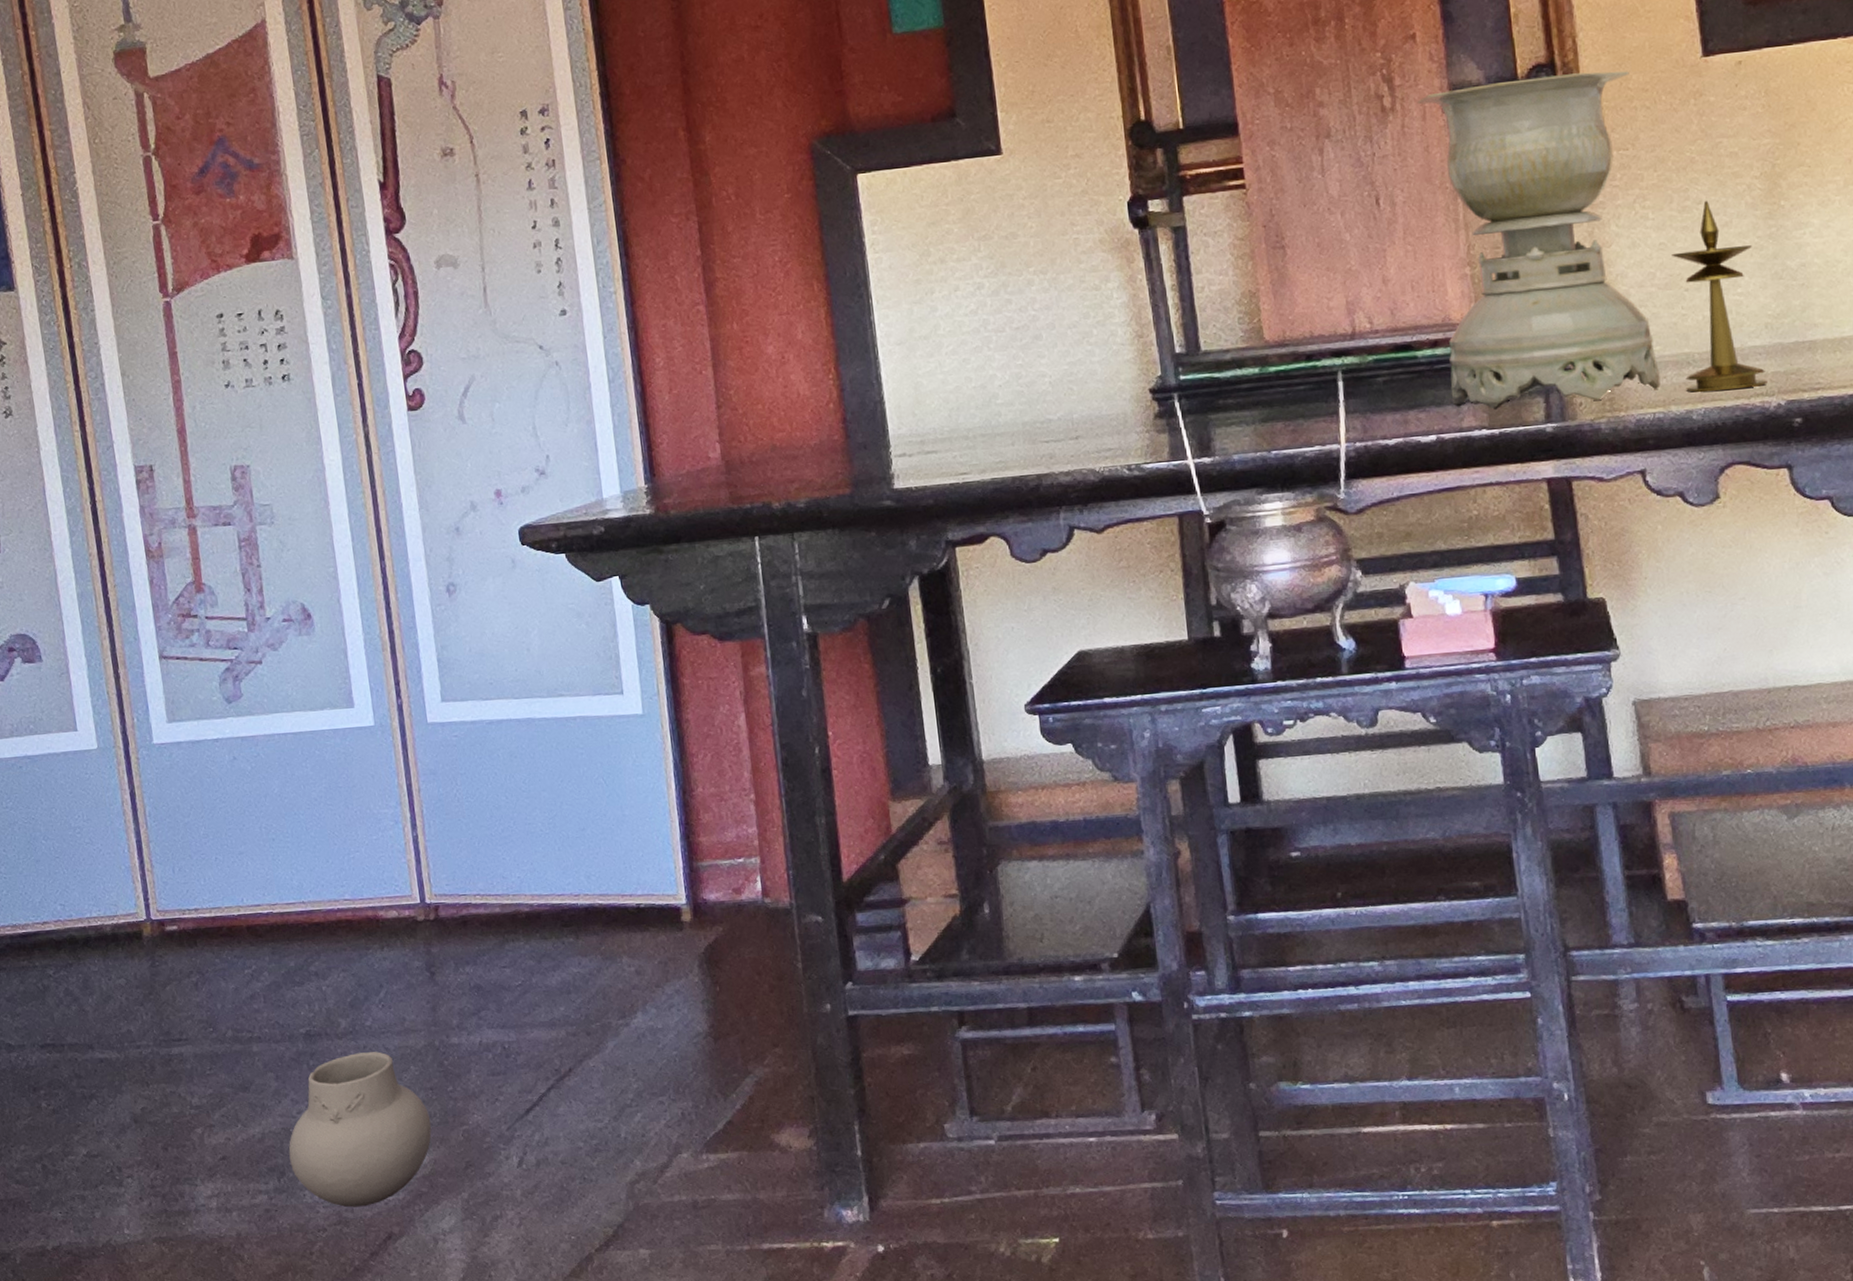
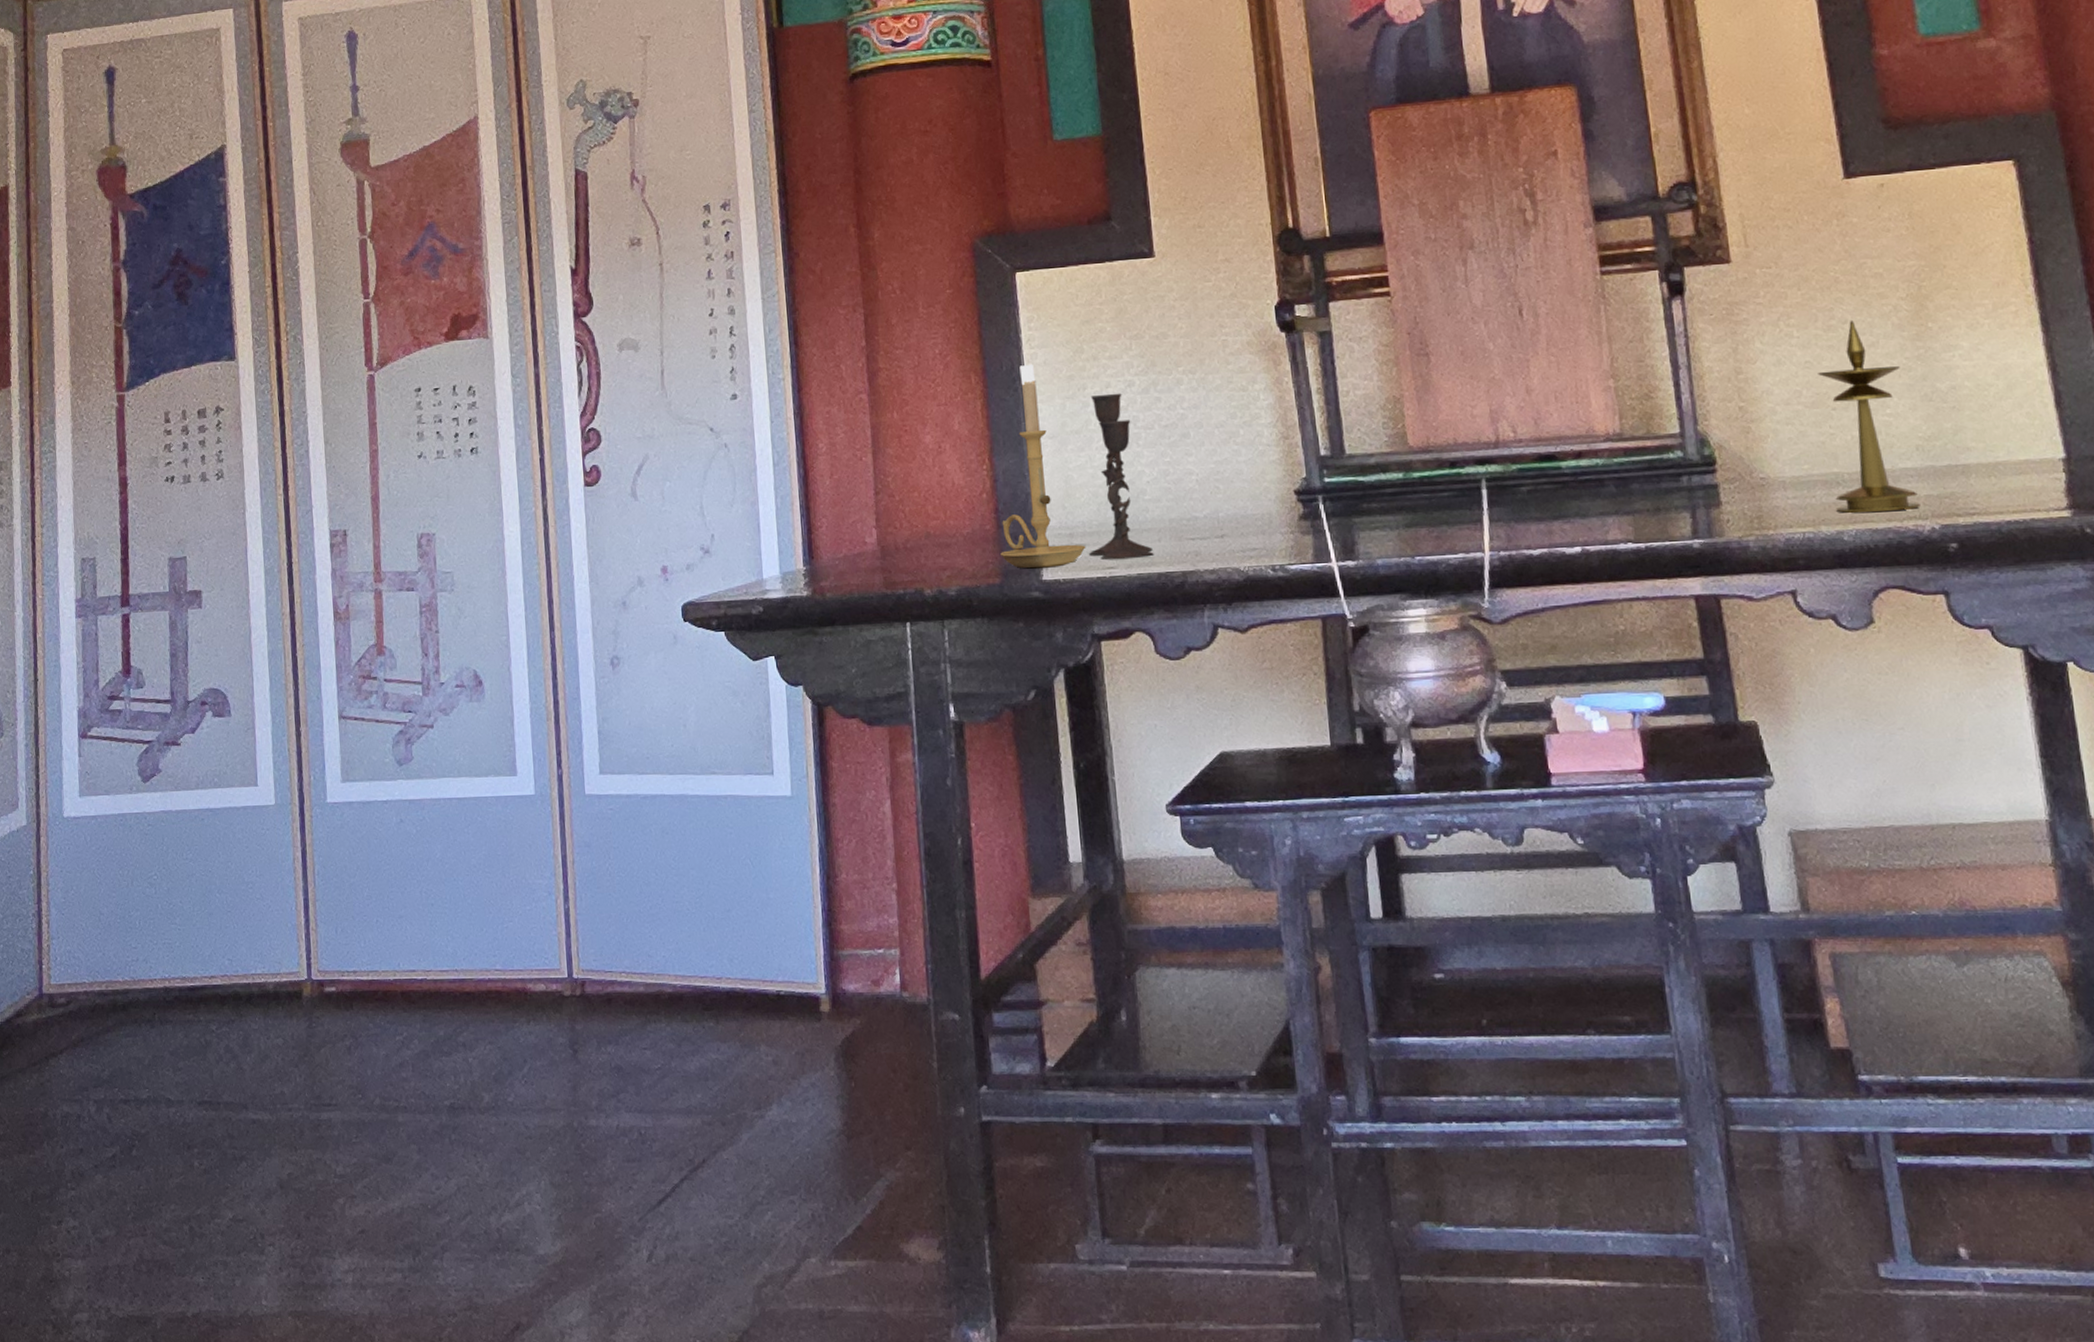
ceramic pot: present [288,1051,432,1208] -> none [425,1128,565,1293]
candle holder: none [850,268,938,479] -> present [1000,363,1086,570]
candlestick: none [938,296,1008,467] -> present [1088,393,1154,561]
incense burner: present [1417,71,1661,411] -> none [1559,191,1810,524]

